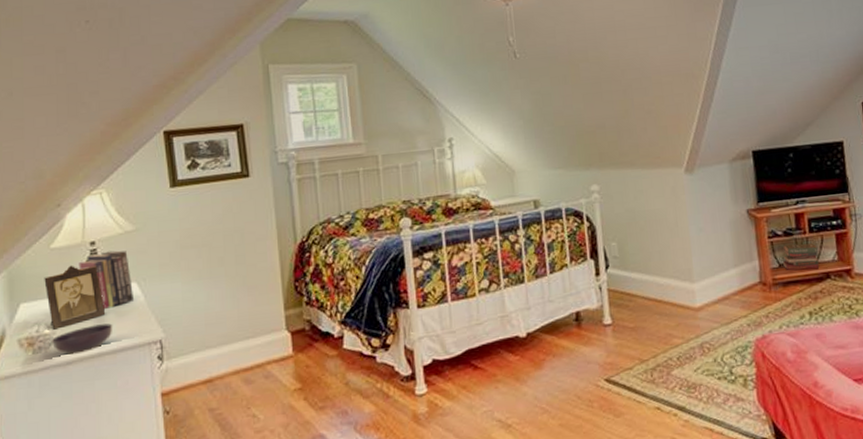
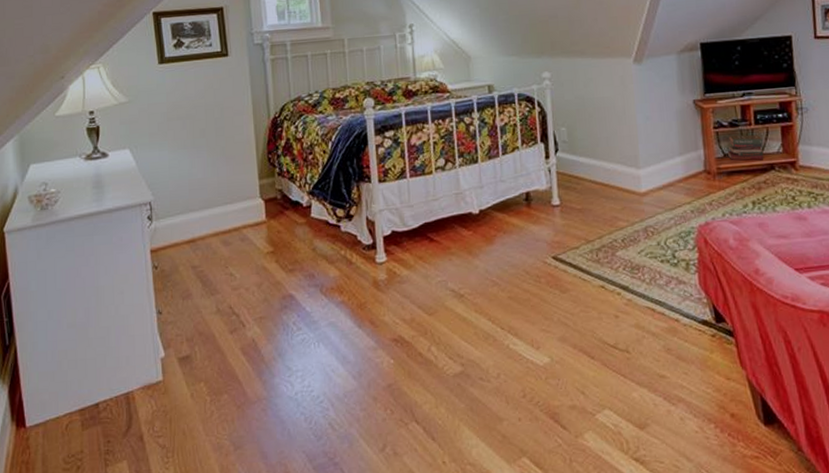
photo frame: present [44,265,106,330] -> none [50,131,103,189]
bowl: present [51,323,113,356] -> none [56,185,109,213]
books: present [78,250,135,309] -> none [79,120,128,172]

